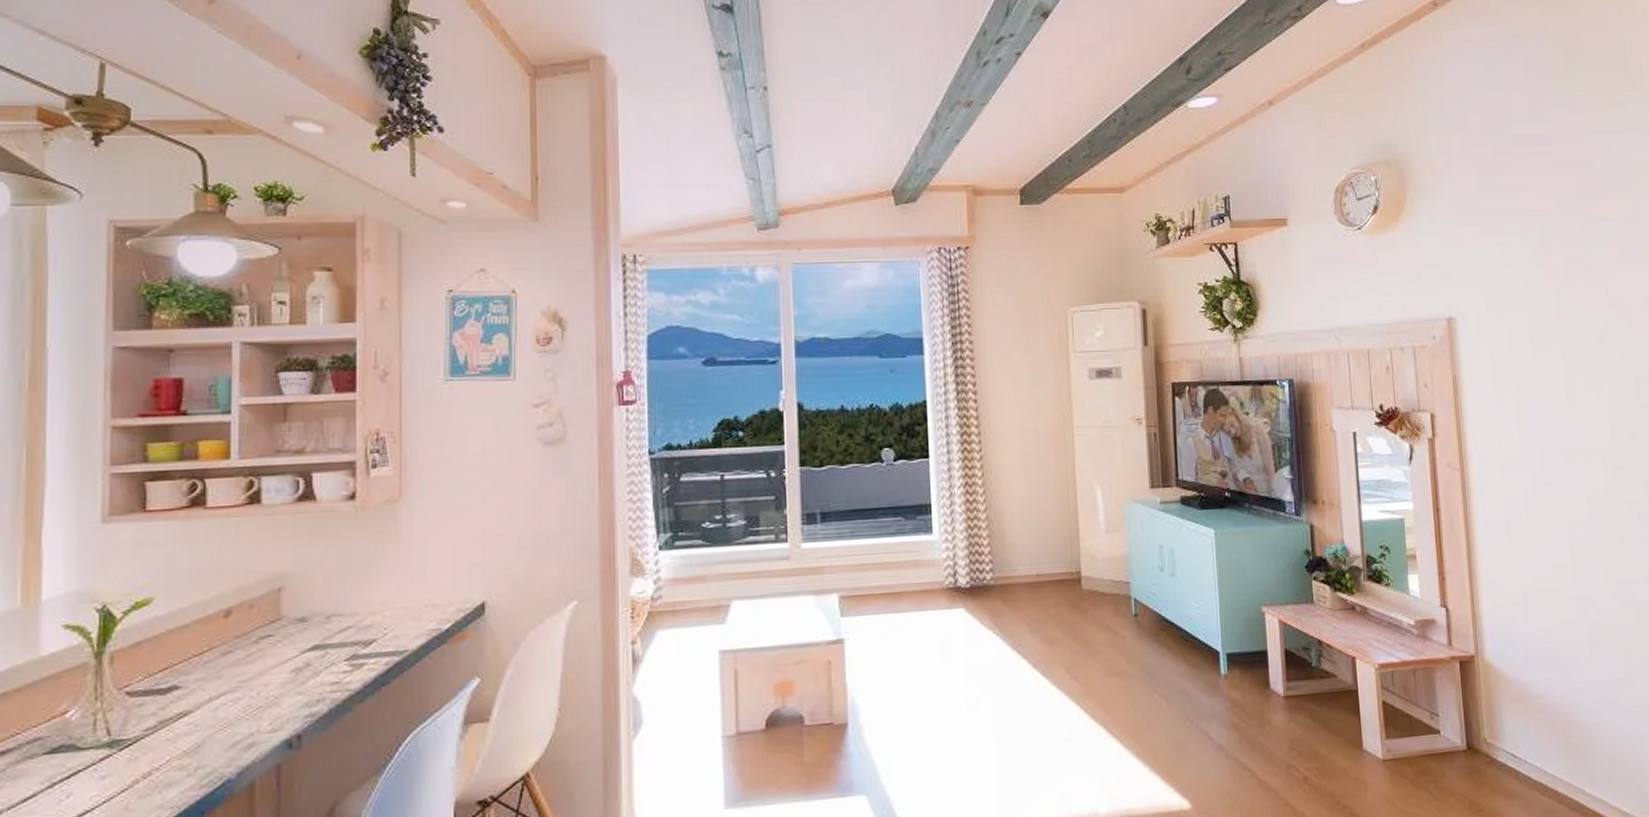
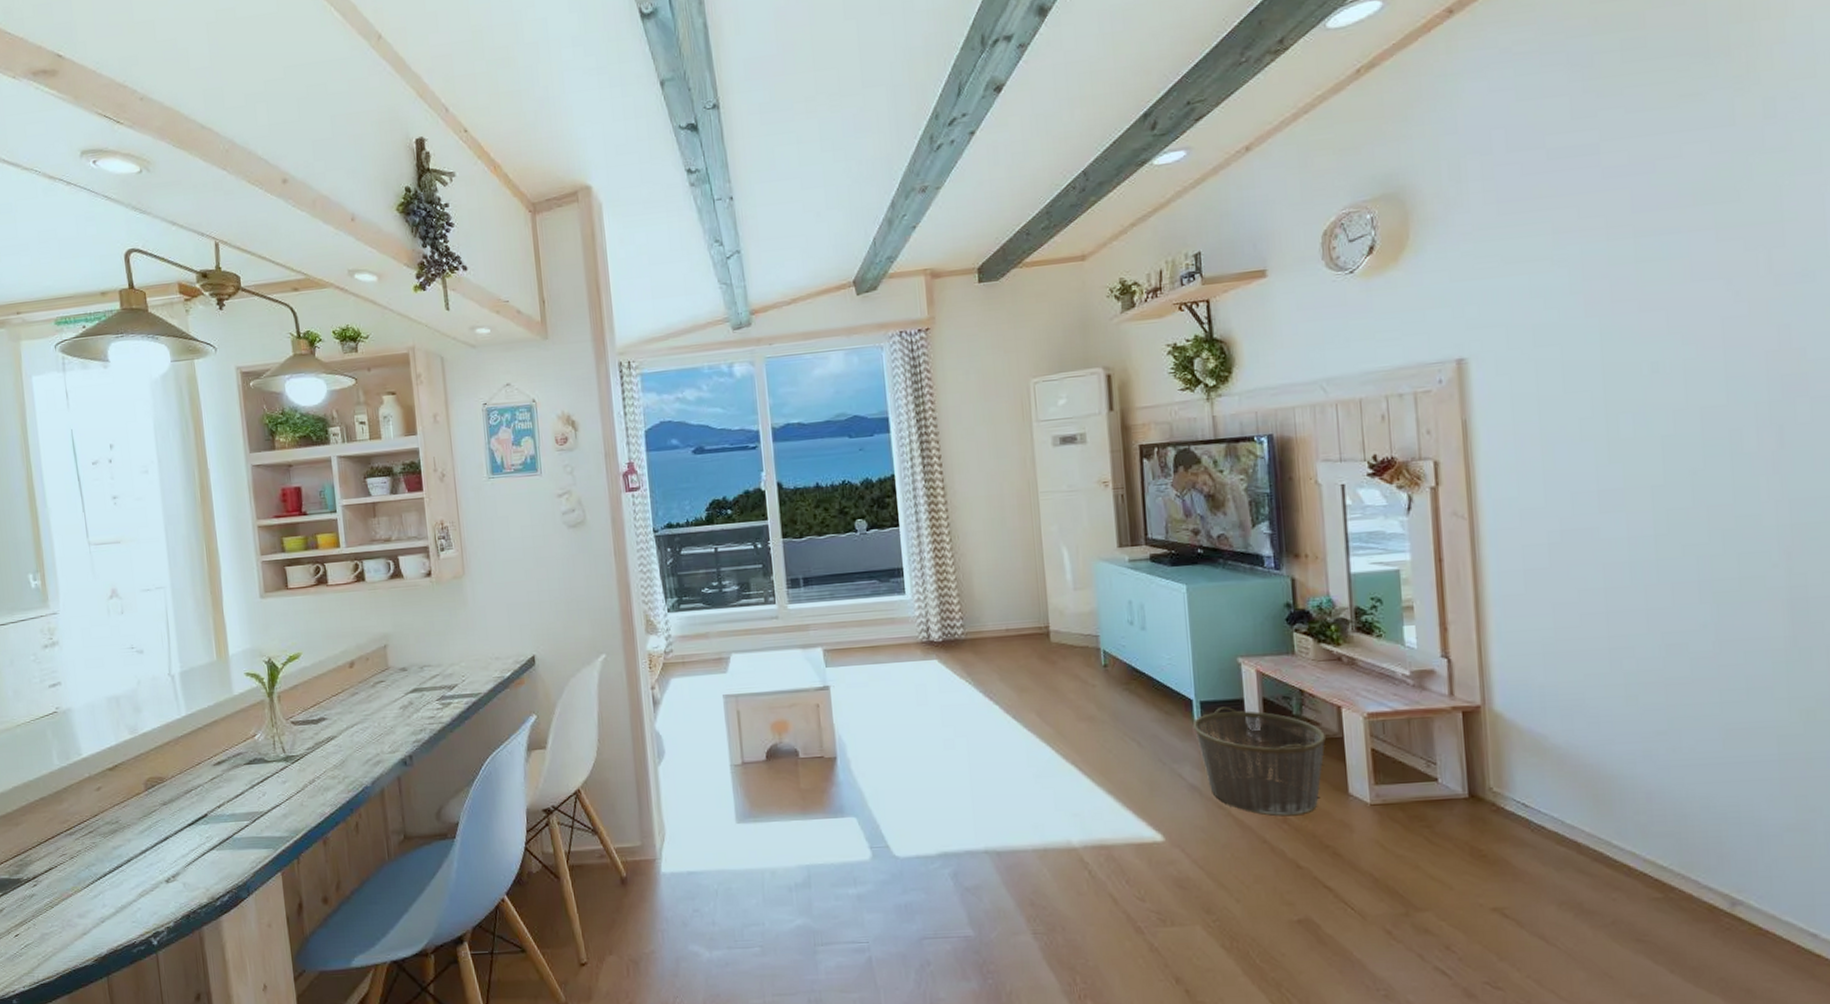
basket: none [1219,658,1342,776] -> present [1192,706,1326,816]

